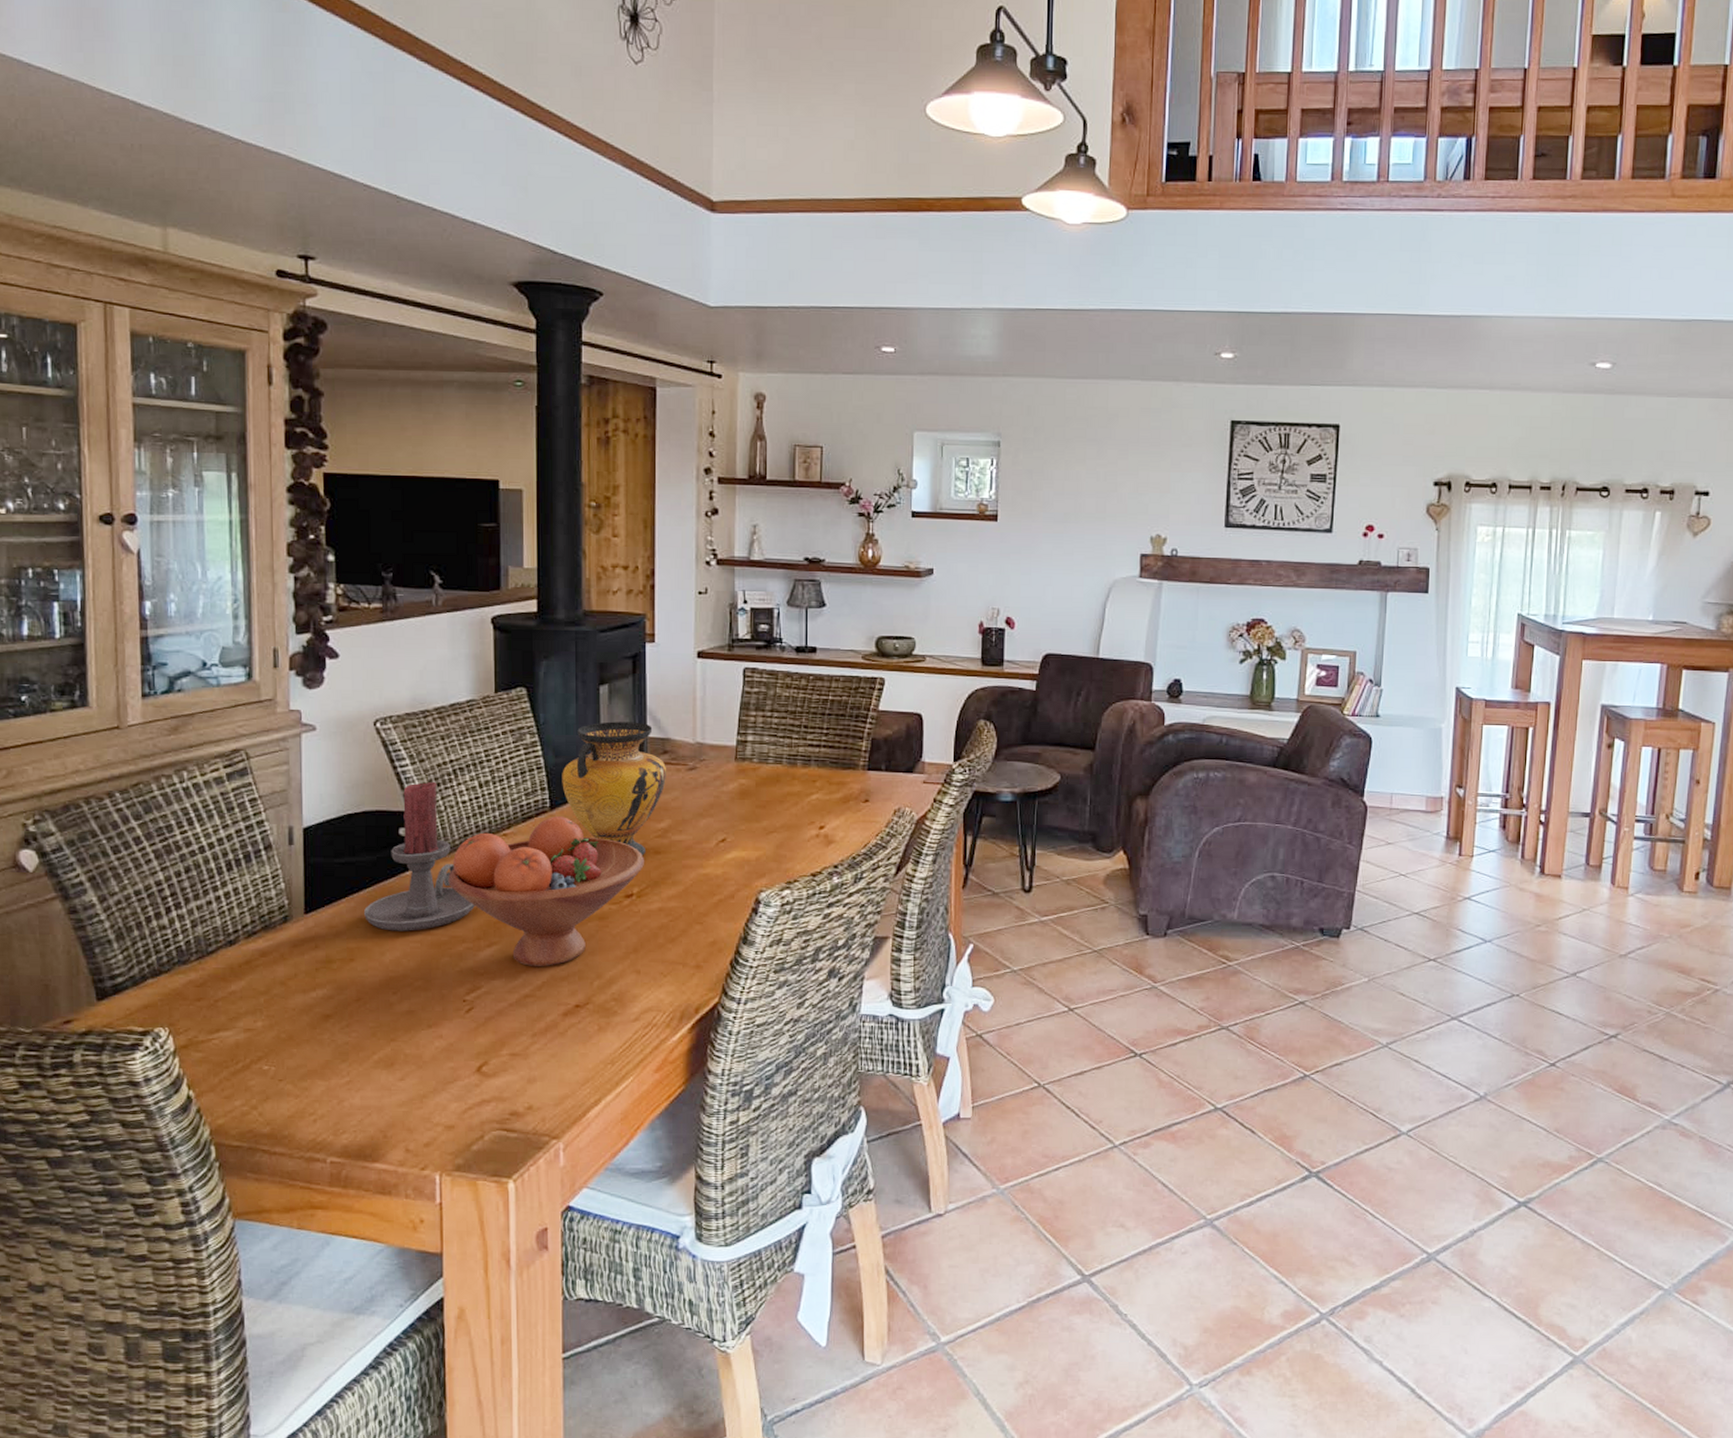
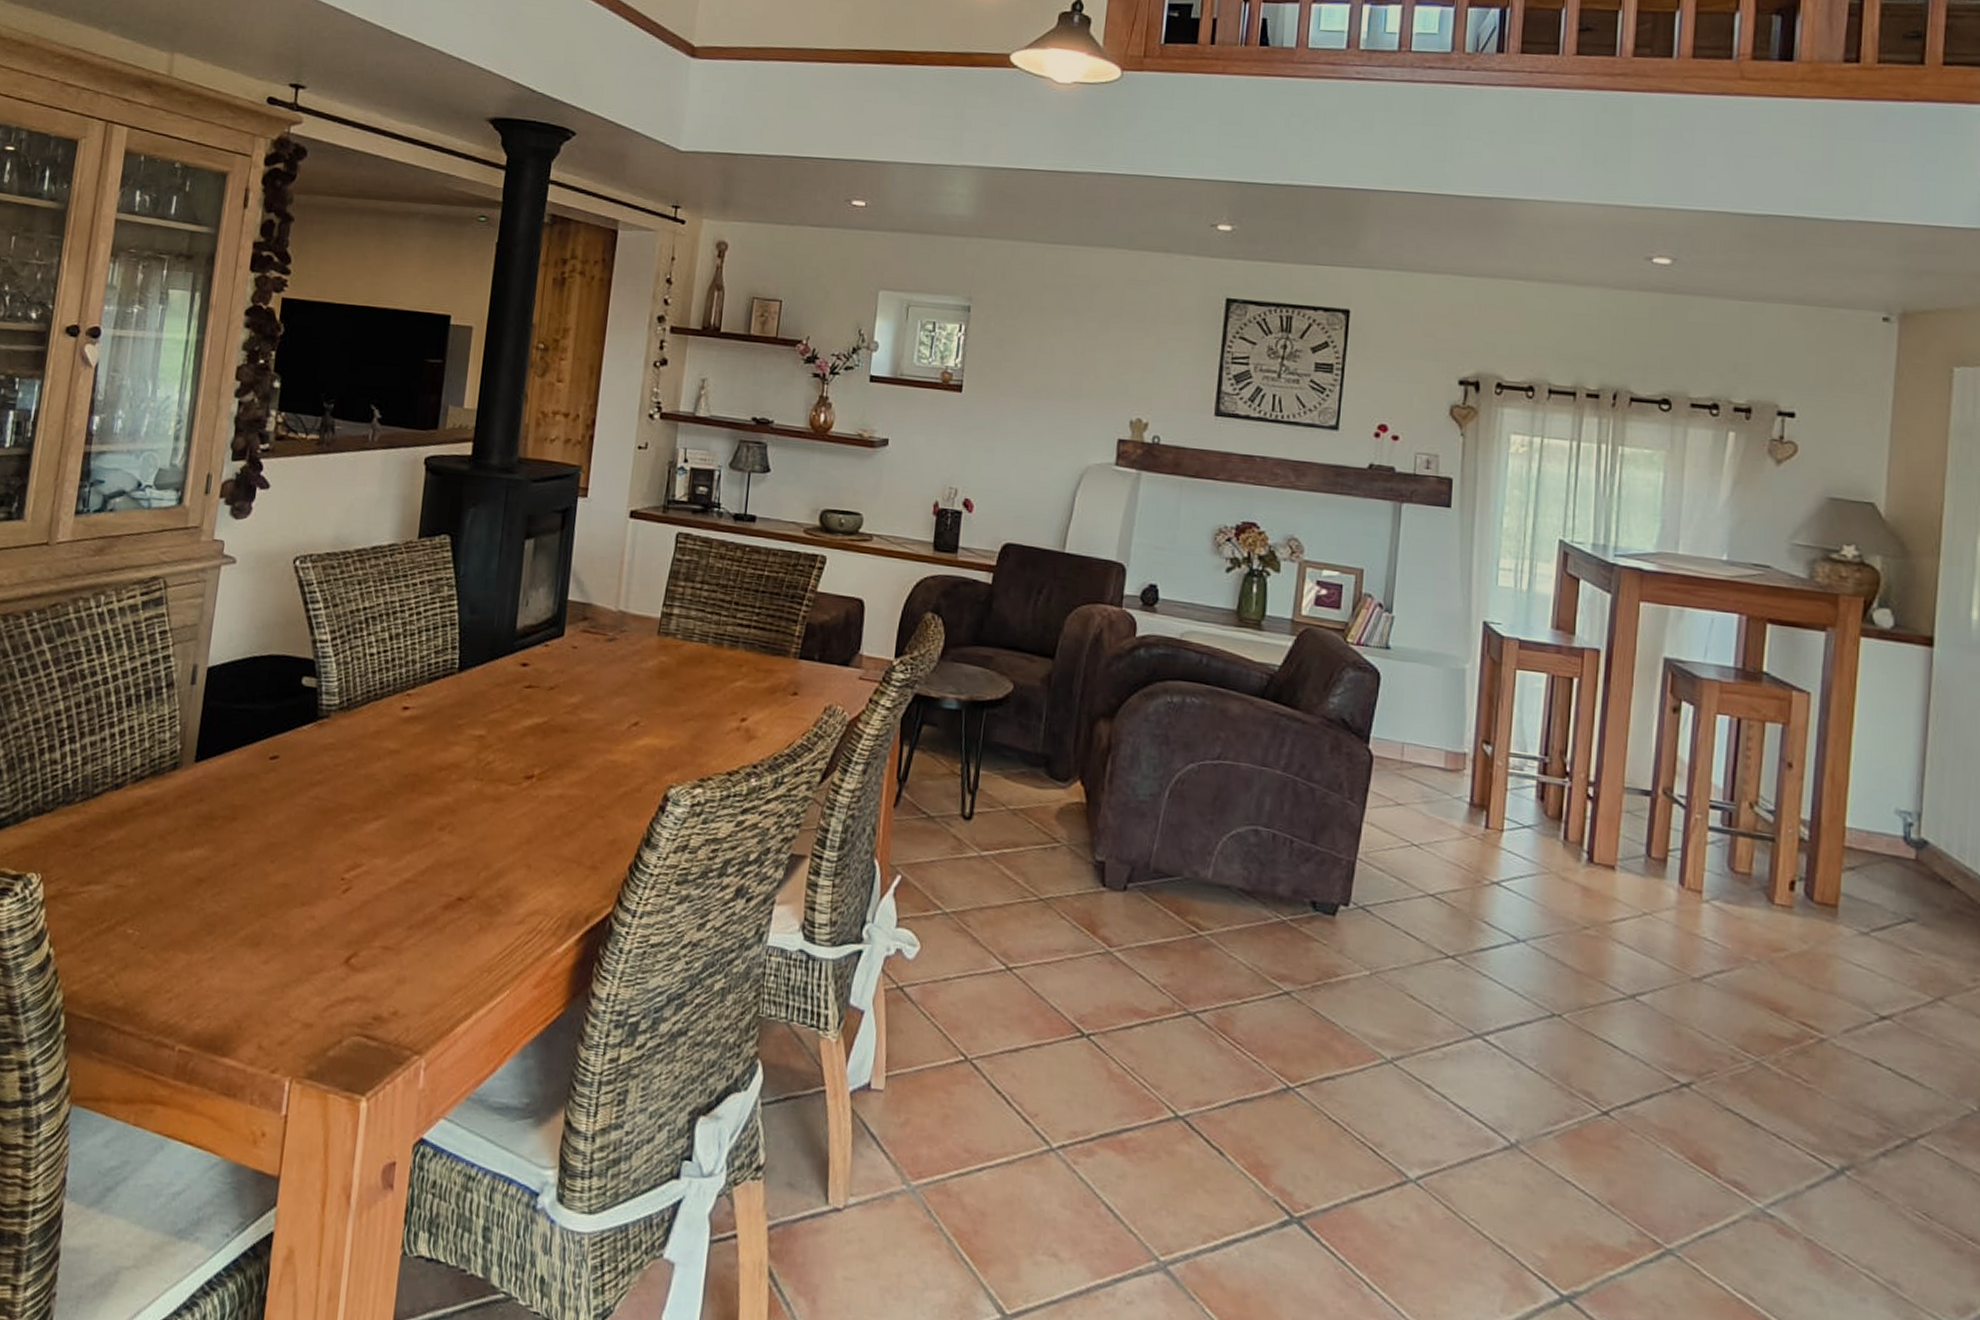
candle holder: present [364,781,475,931] -> none [254,628,368,793]
fruit bowl: present [448,816,644,967] -> none [344,679,550,850]
vase: present [562,721,666,855] -> none [474,579,584,732]

